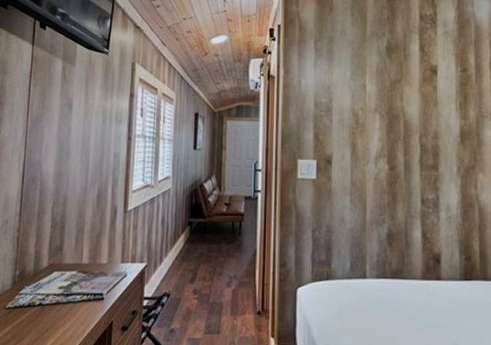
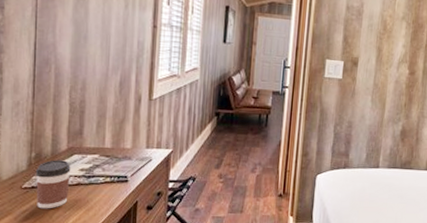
coffee cup: none [18,277,51,331] -> present [35,160,71,209]

